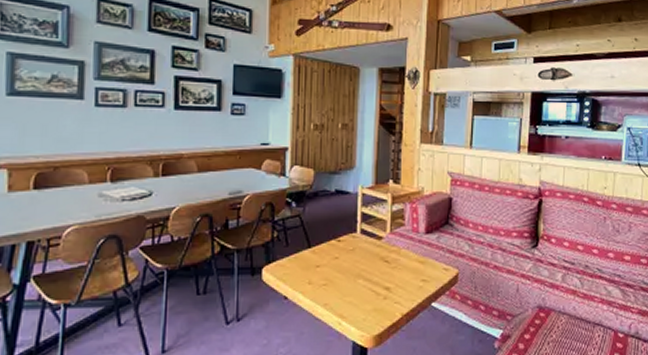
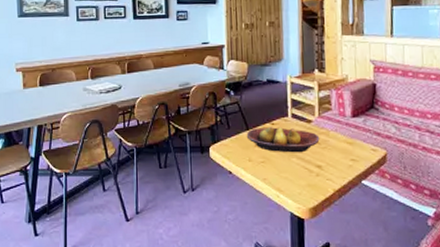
fruit bowl: none [307,243,390,274] -> present [246,126,320,153]

